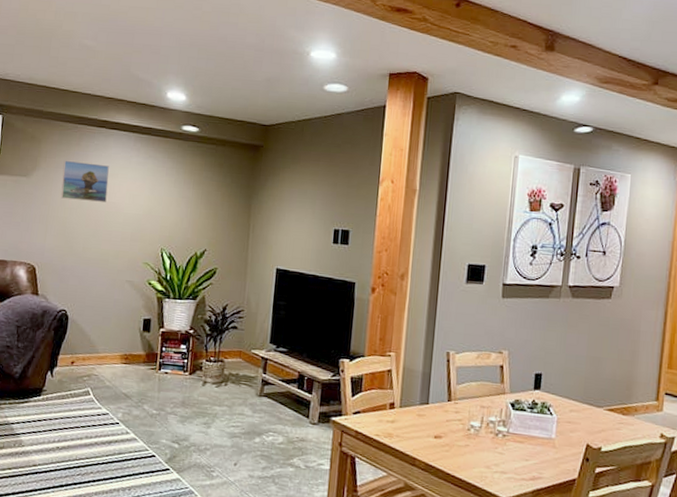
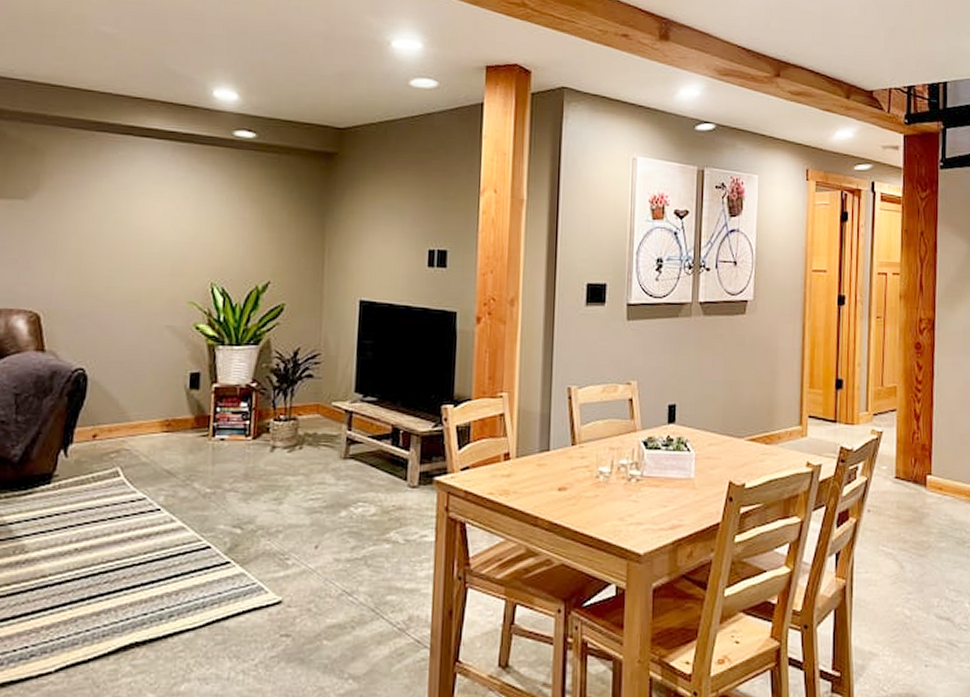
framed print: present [60,160,109,202] -> none [73,176,139,228]

